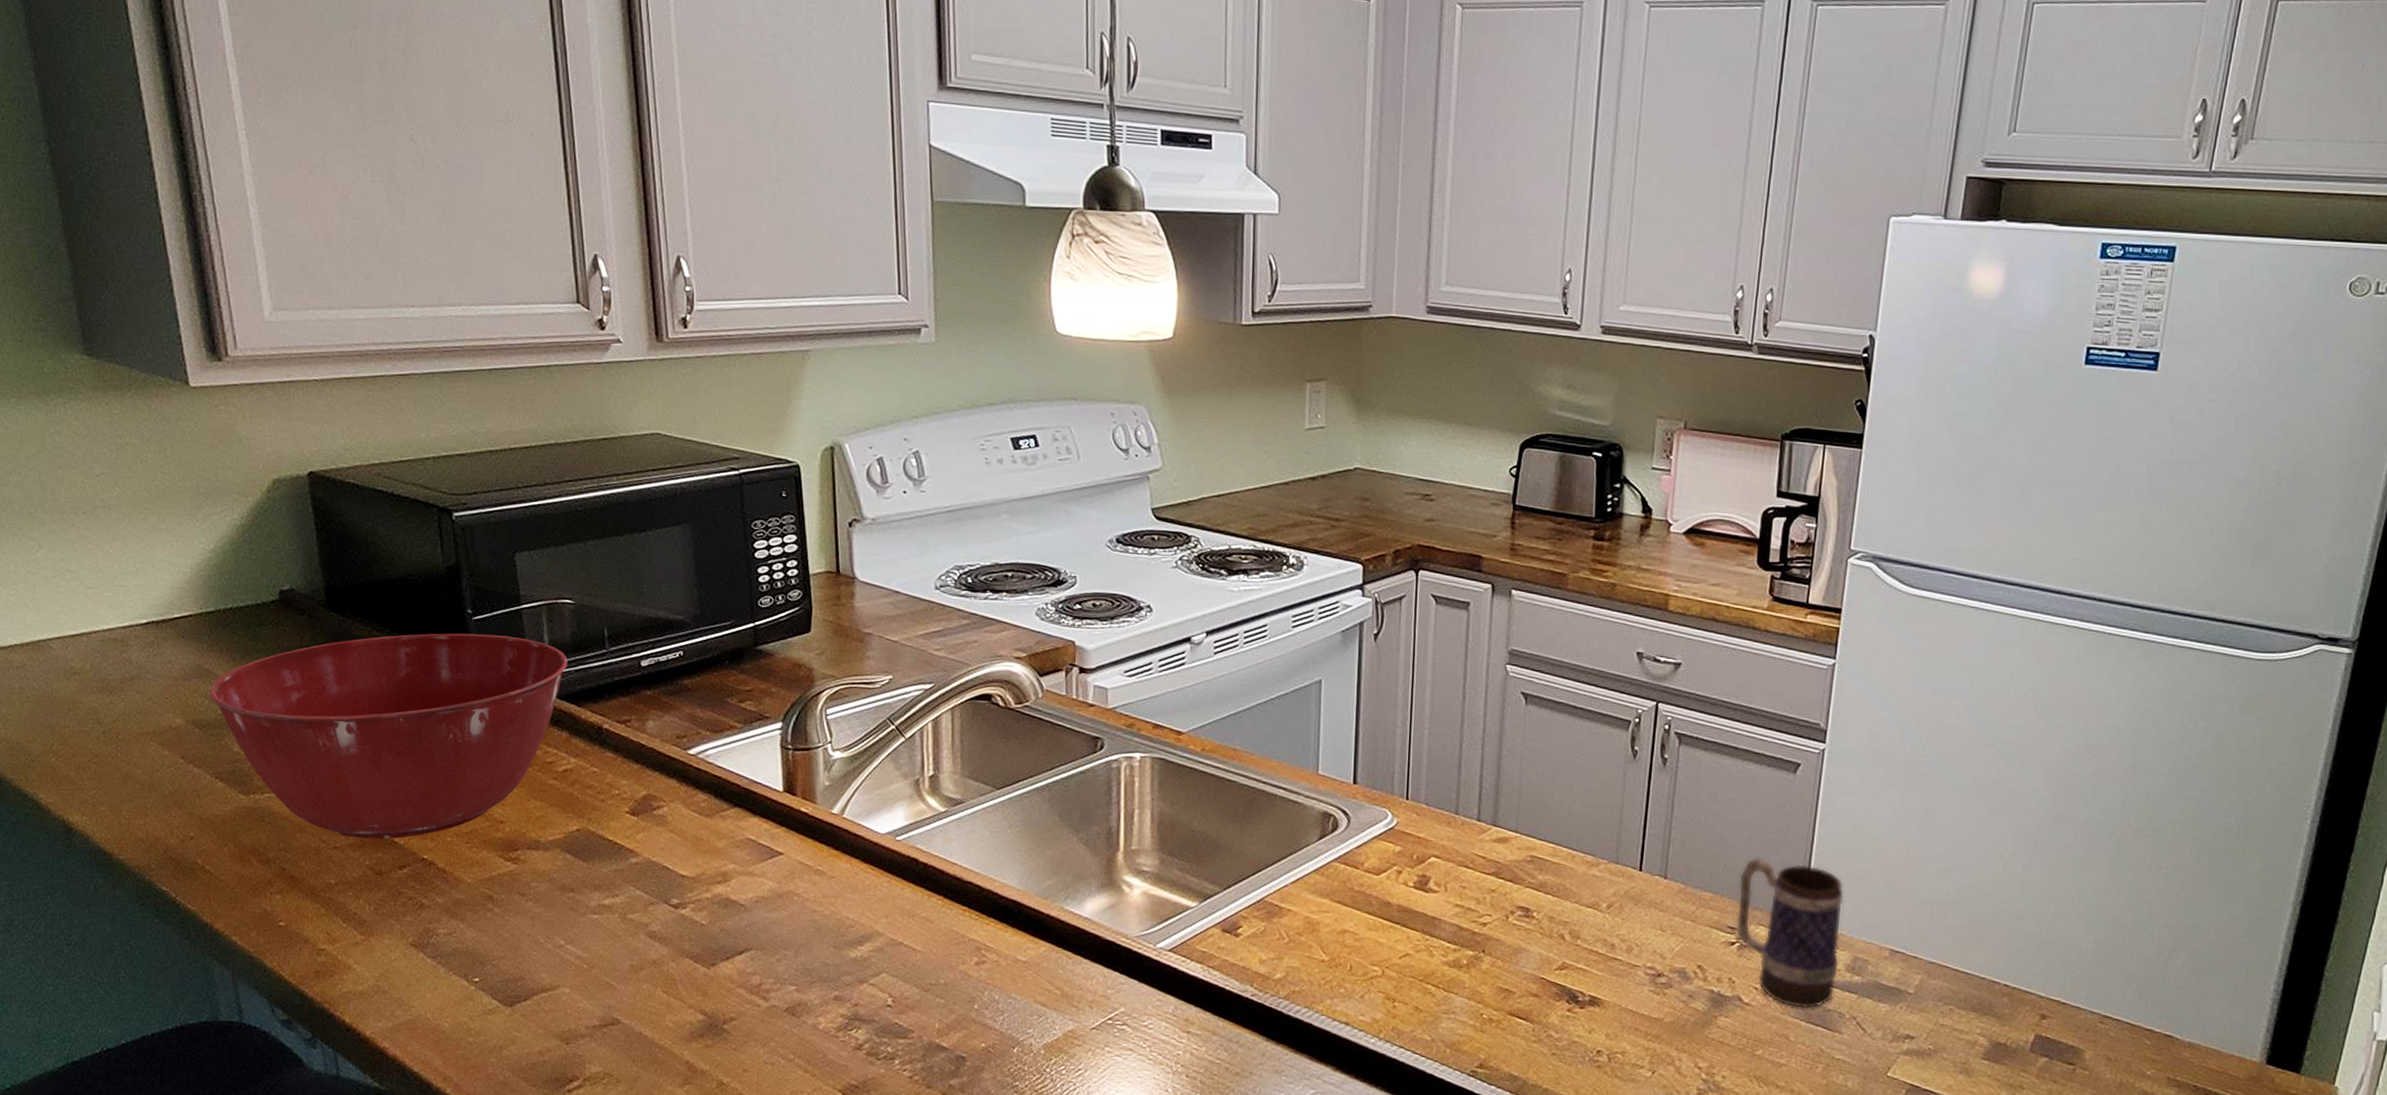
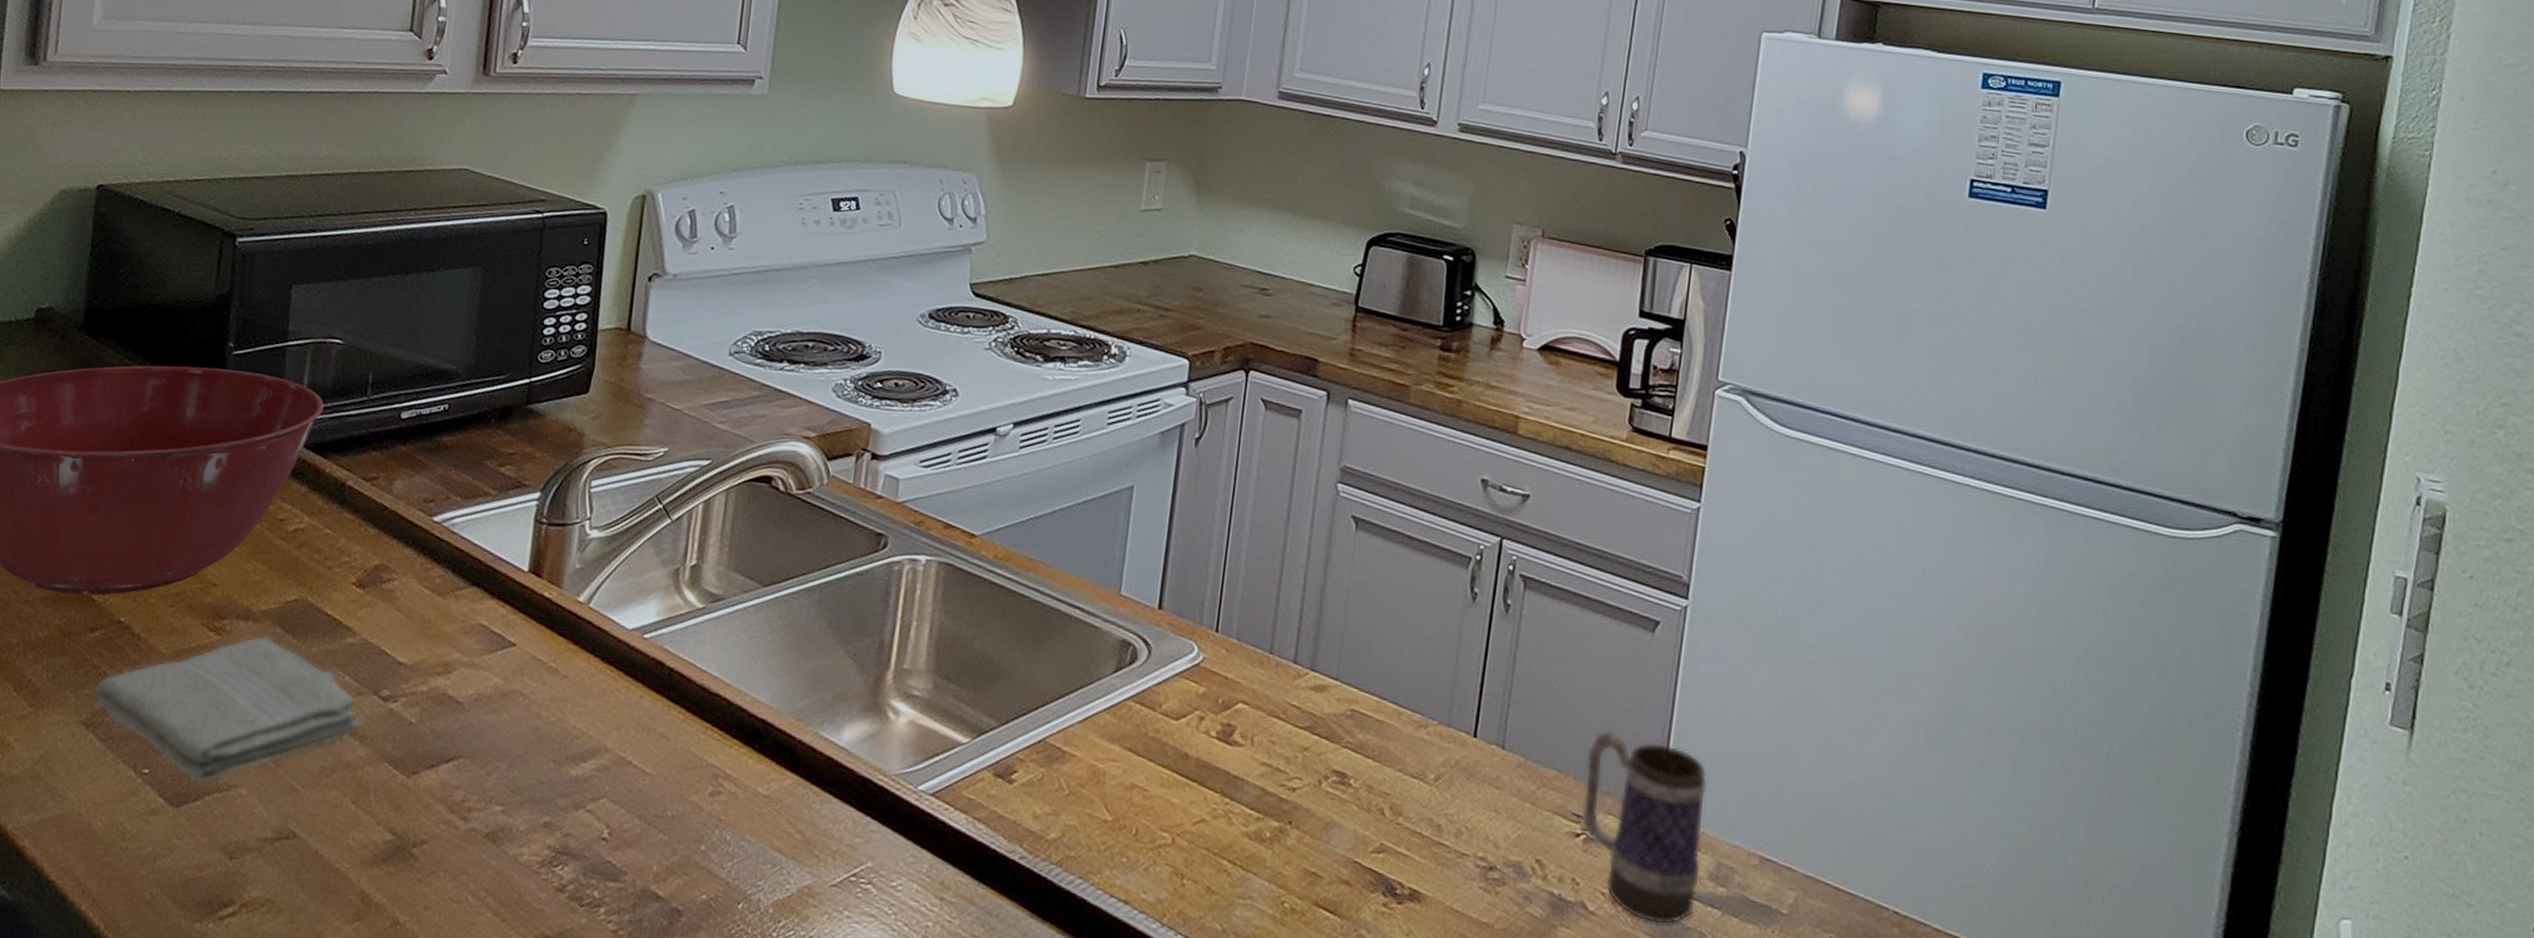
washcloth: none [413,862,657,986] -> present [91,636,360,784]

